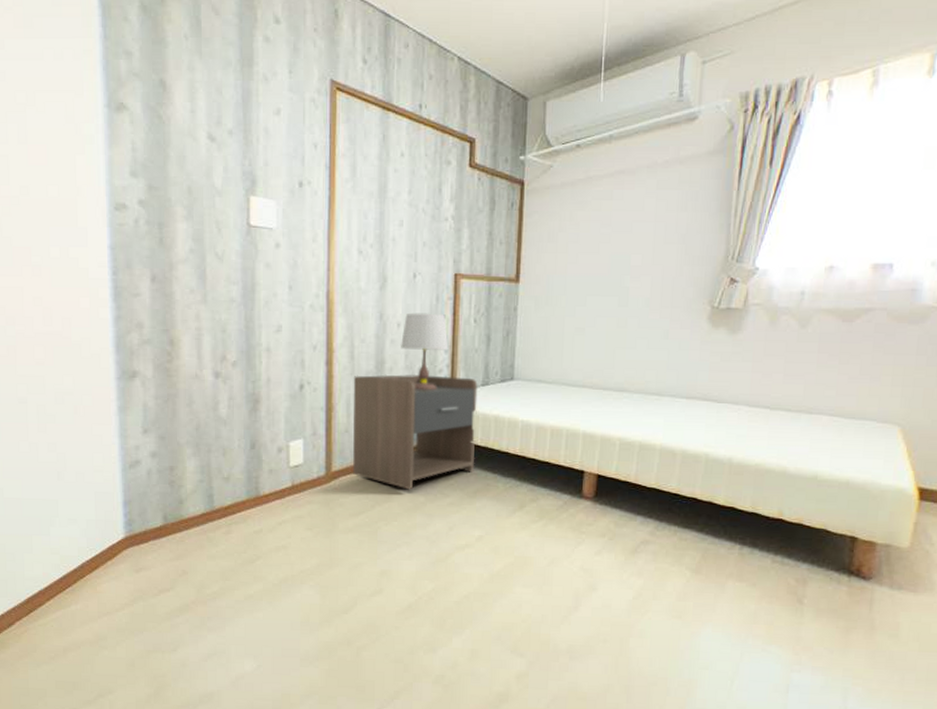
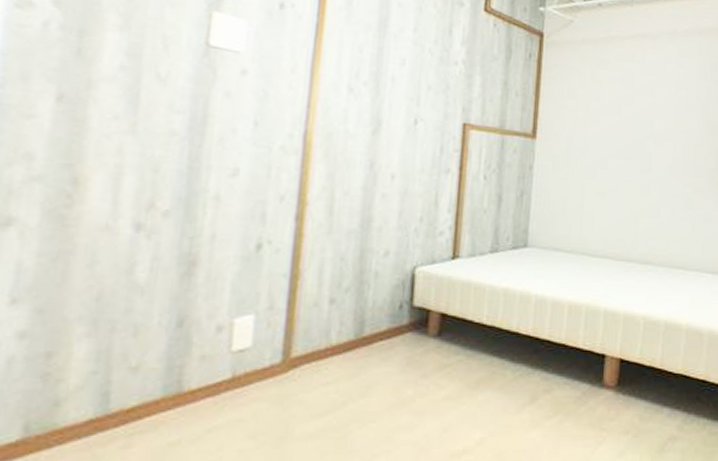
nightstand: present [353,374,478,490] -> none [320,234,486,381]
table lamp: present [401,313,449,391] -> none [394,163,453,257]

